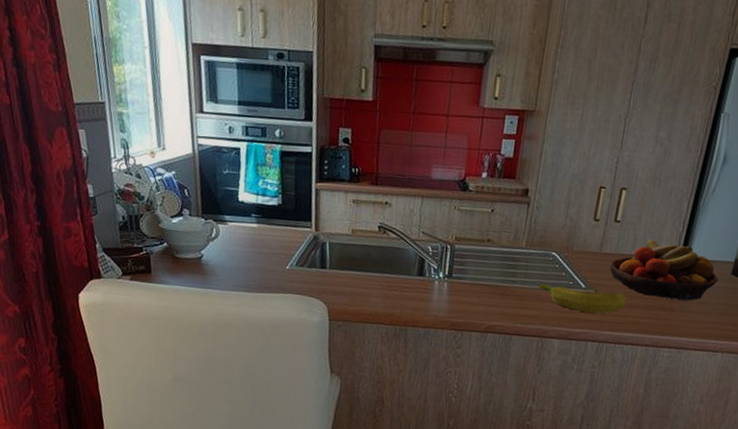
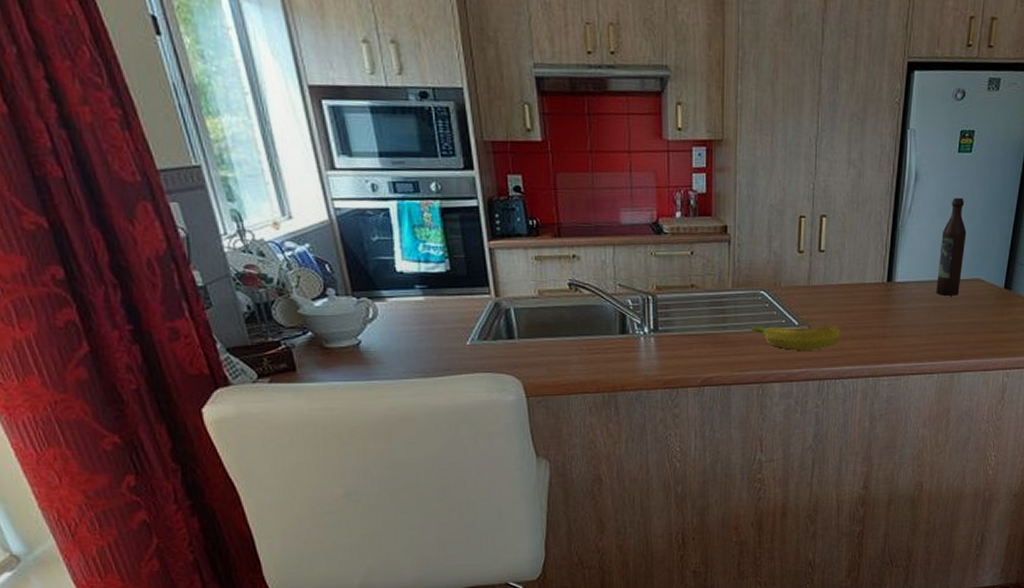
fruit bowl: present [609,239,718,301] -> none [820,265,925,325]

